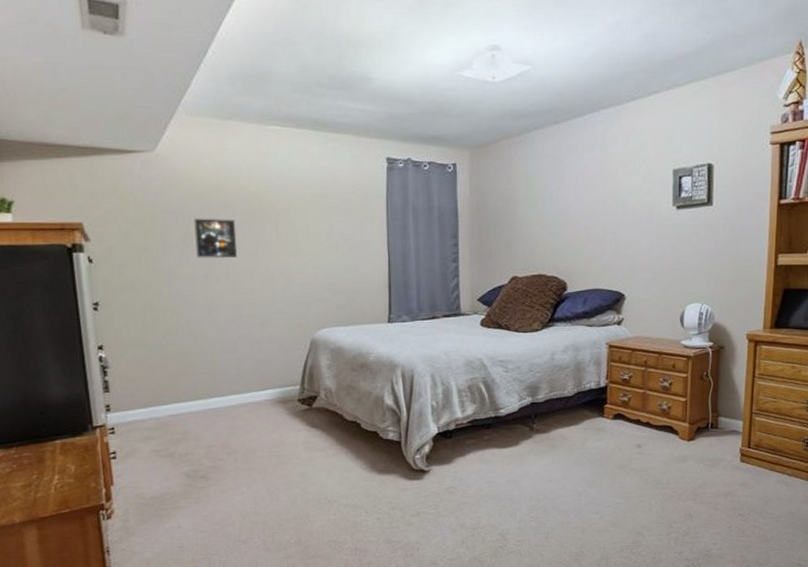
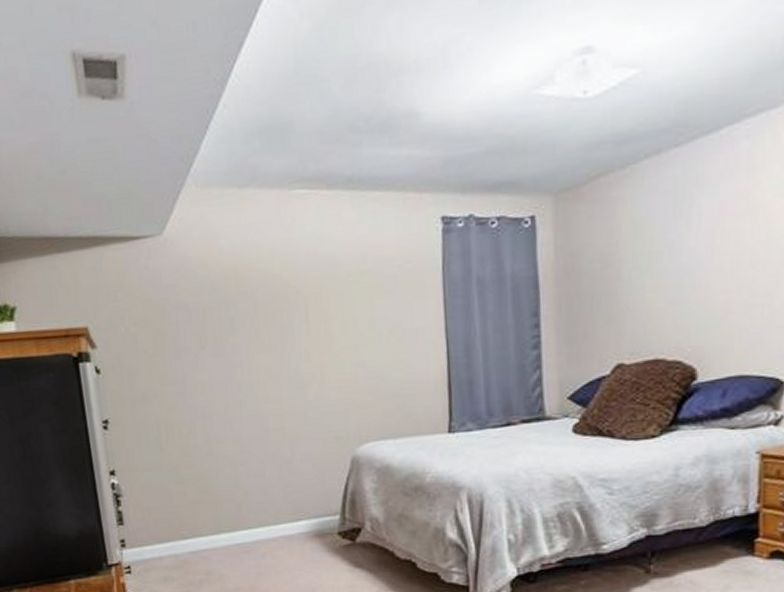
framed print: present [194,218,238,258] -> none [209,311,261,362]

